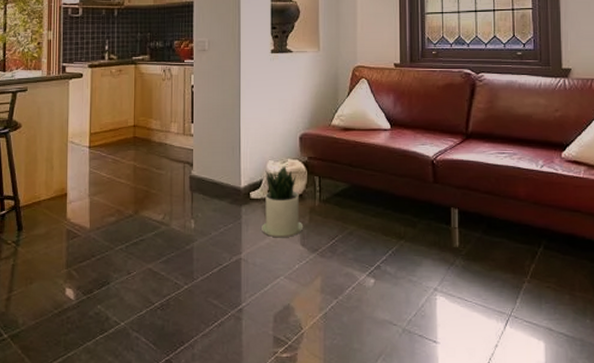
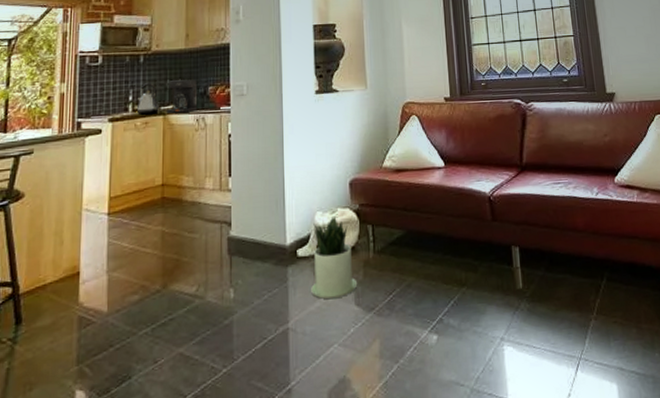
kettle: none [111,35,131,63] -> present [136,83,159,115]
coffee maker: none [137,34,165,63] -> present [166,79,198,113]

